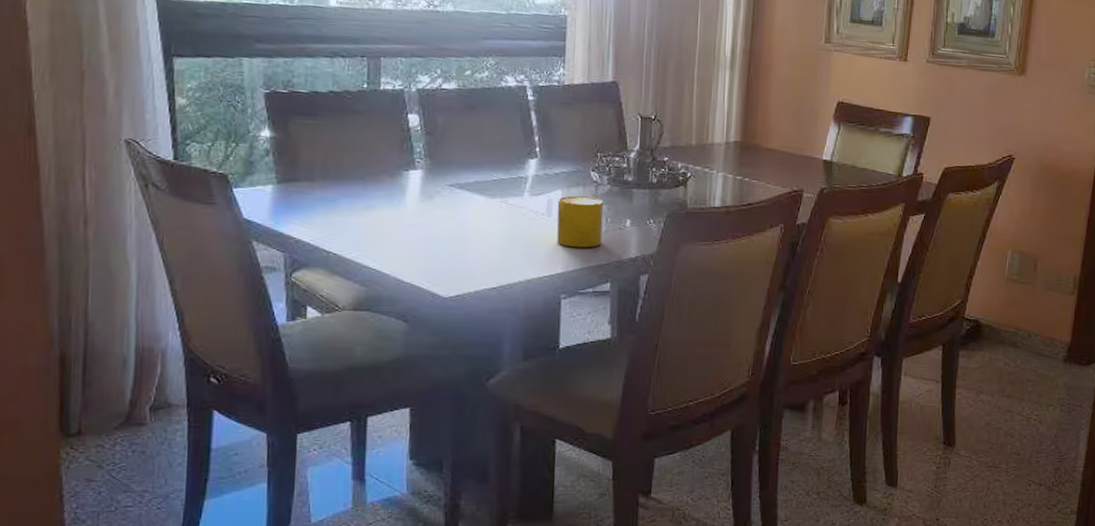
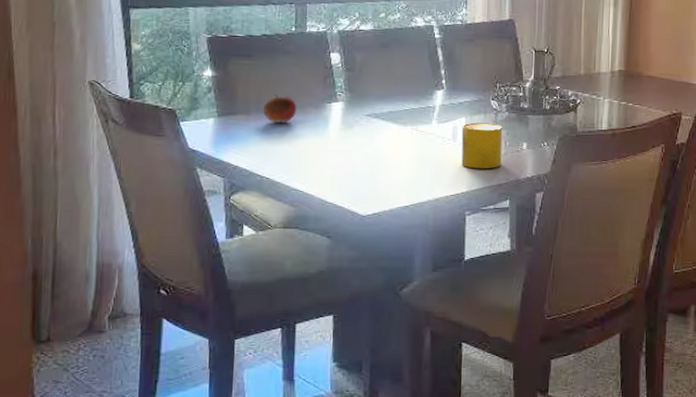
fruit: none [330,159,370,192] -> present [263,94,297,123]

